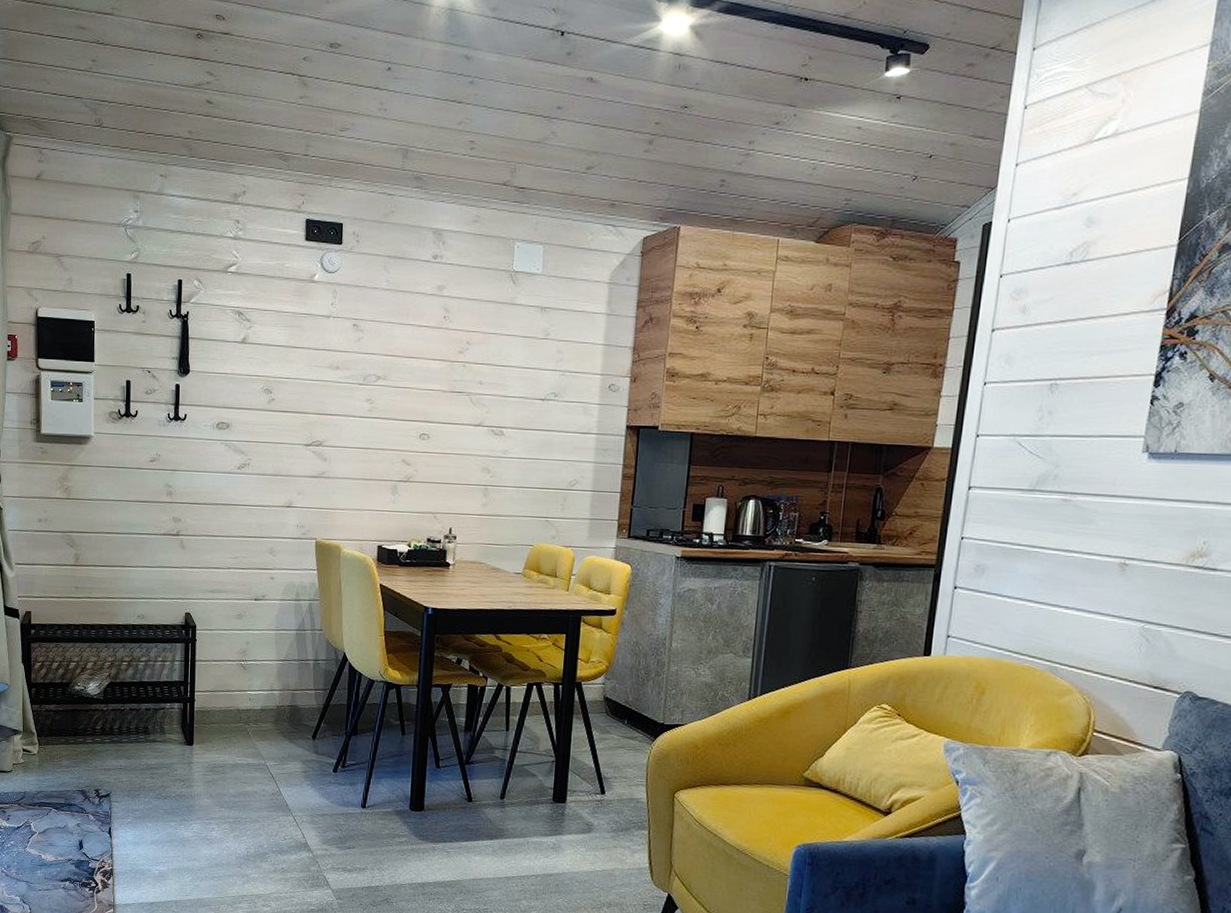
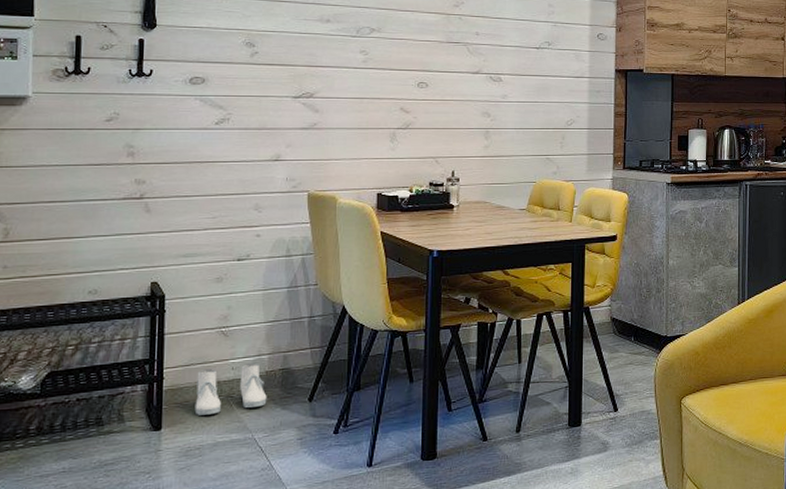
boots: none [219,696,277,738] -> present [194,363,267,415]

